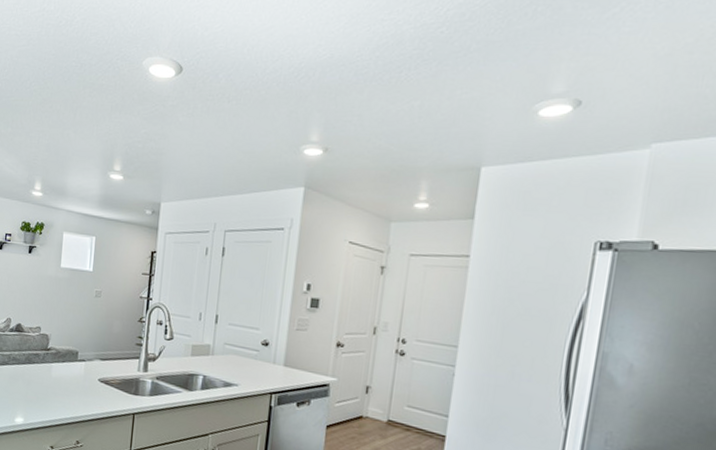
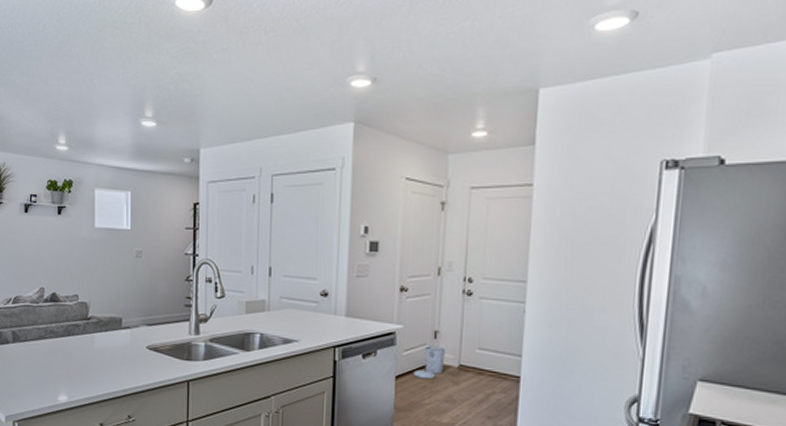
trash can: none [343,399,376,432] -> present [413,346,445,380]

